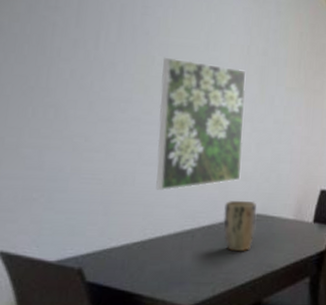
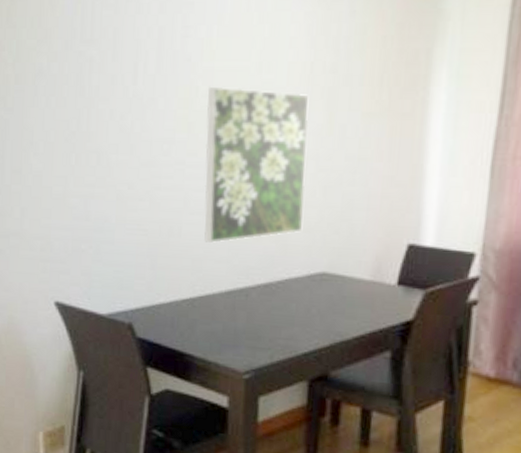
plant pot: present [223,200,257,251] -> none [282,255,324,315]

